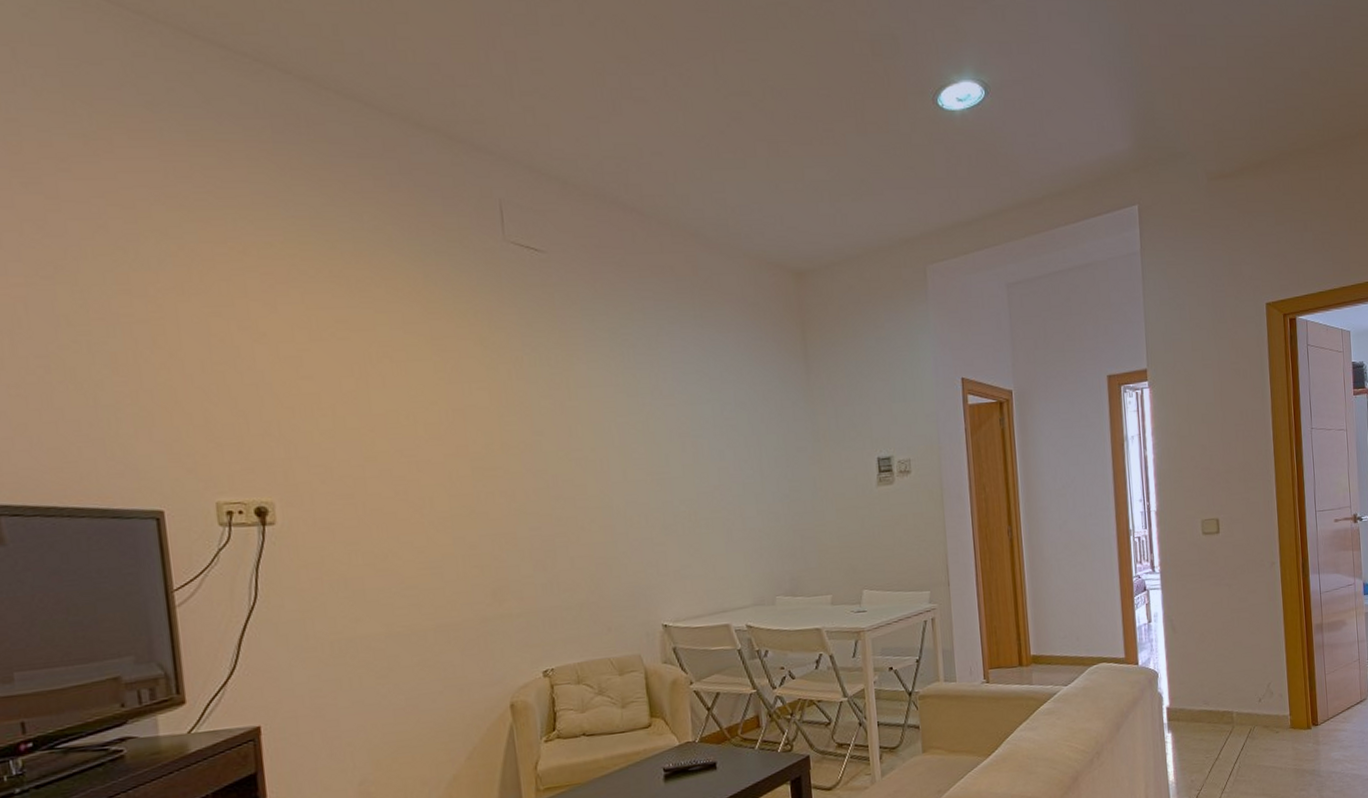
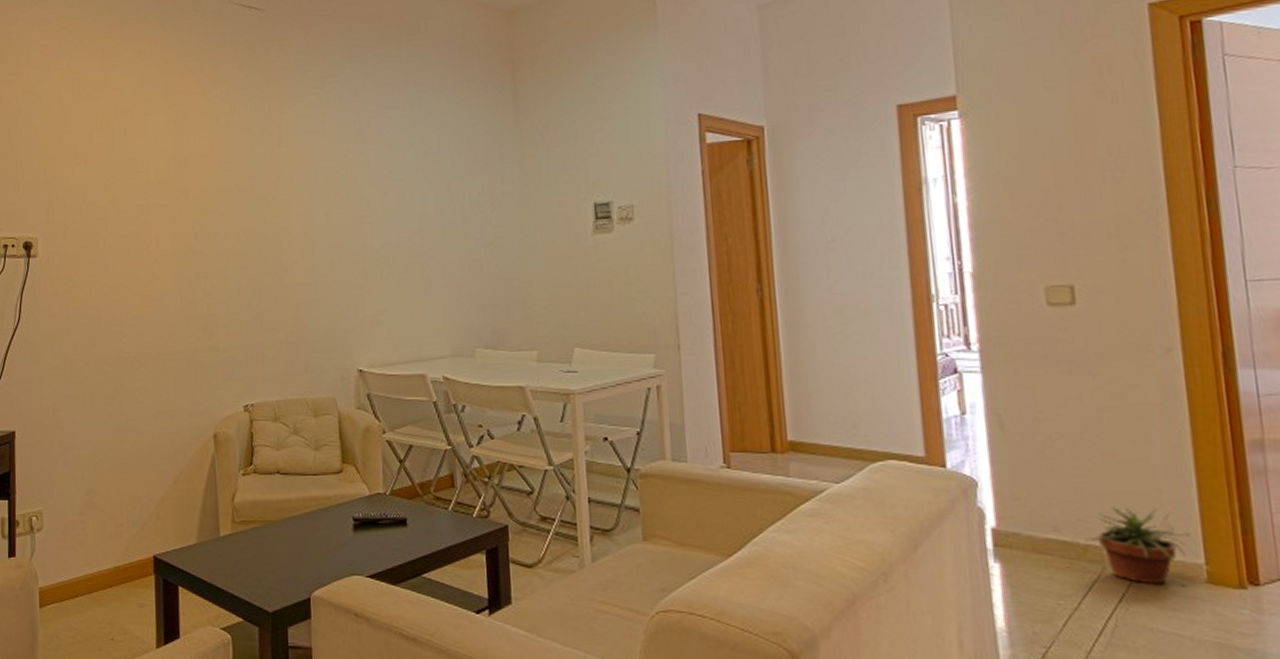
potted plant: none [1223,680,1281,735] -> present [1085,507,1190,585]

